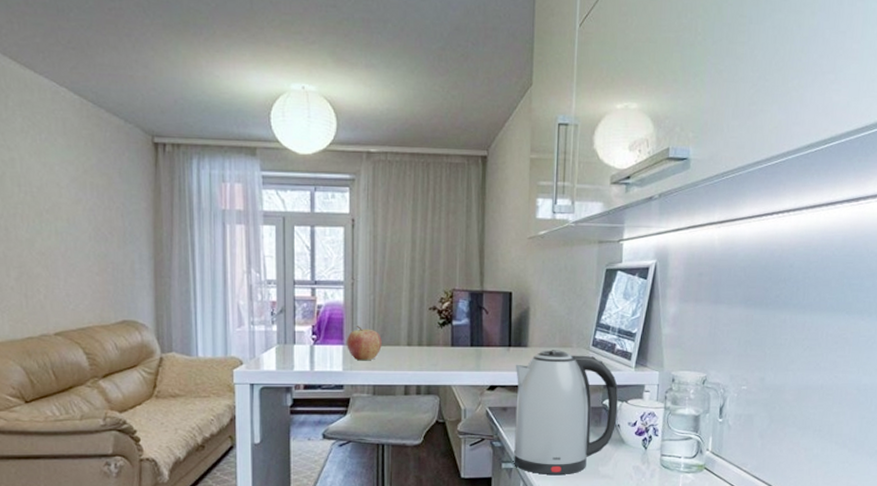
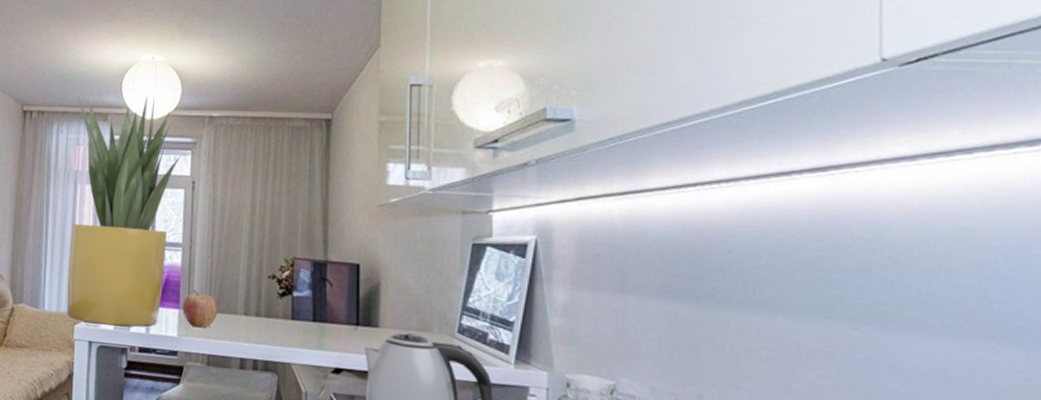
planter: none [220,127,339,366] -> present [67,96,181,327]

